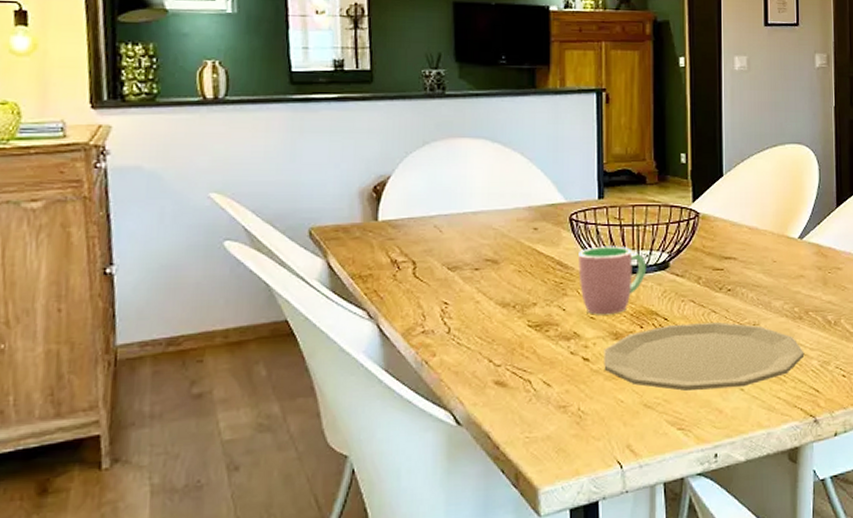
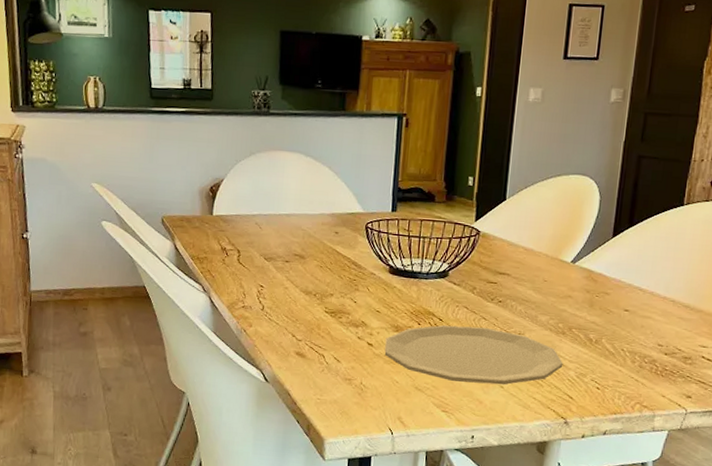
cup: present [578,246,647,315] -> none [370,252,429,311]

